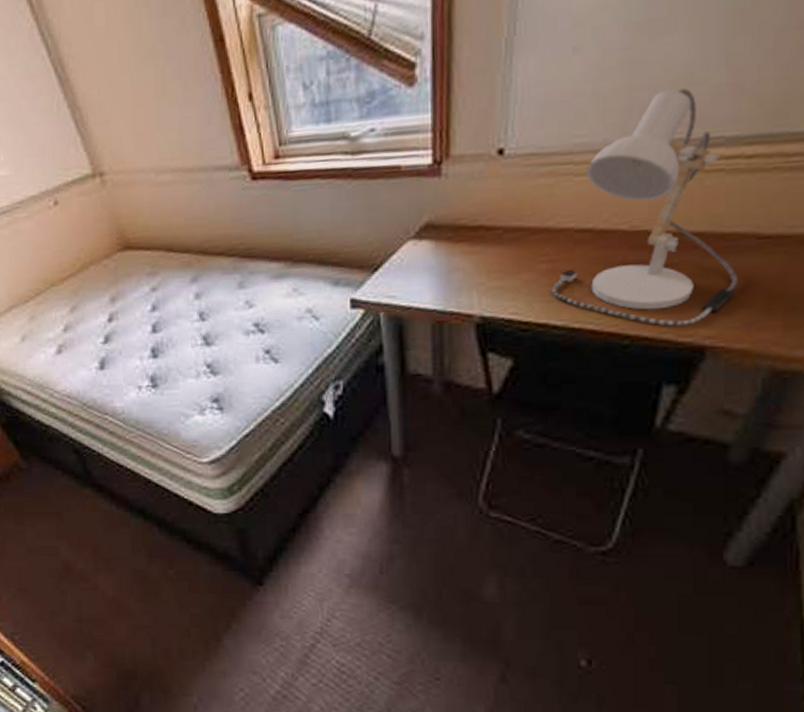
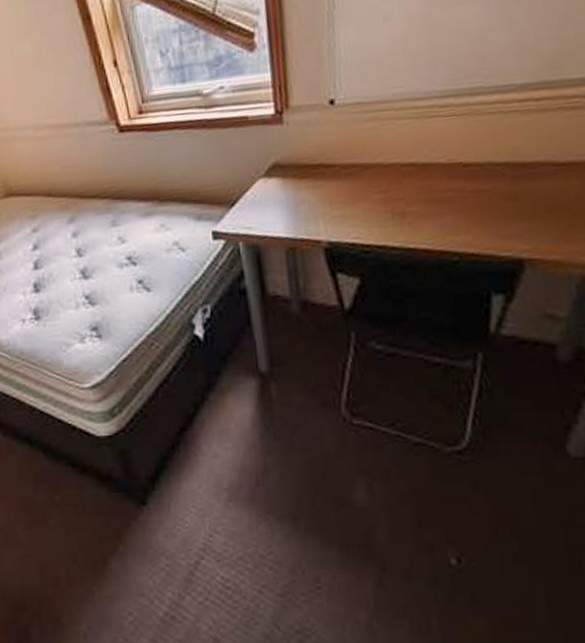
desk lamp: present [551,88,738,326] -> none [386,47,544,243]

